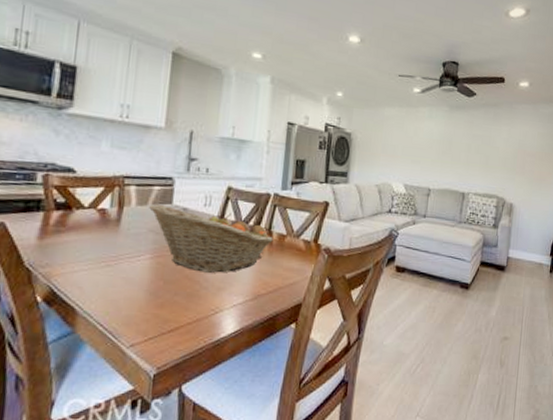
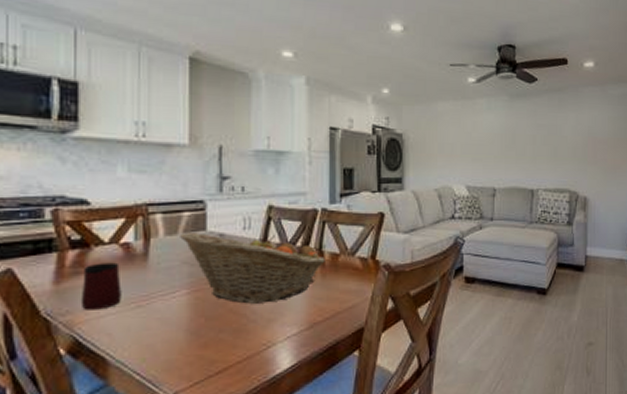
mug: none [59,224,96,265] -> present [80,262,122,310]

